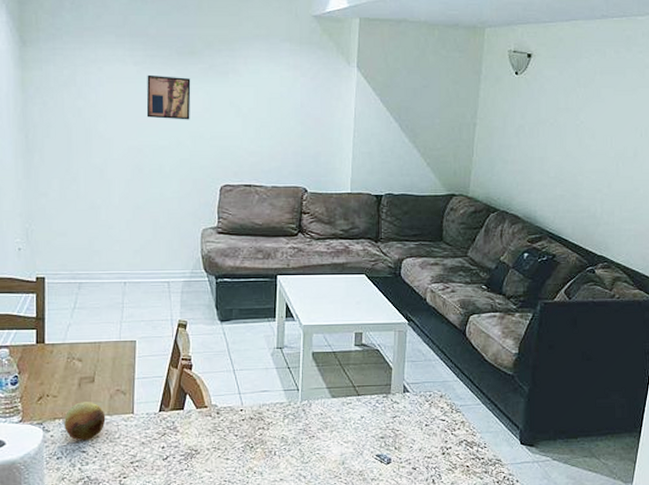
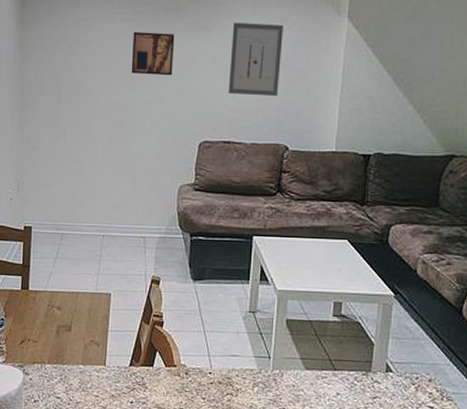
fruit: present [64,402,106,440] -> none [42,349,80,387]
wall art: none [246,68,298,141] -> present [228,22,283,97]

